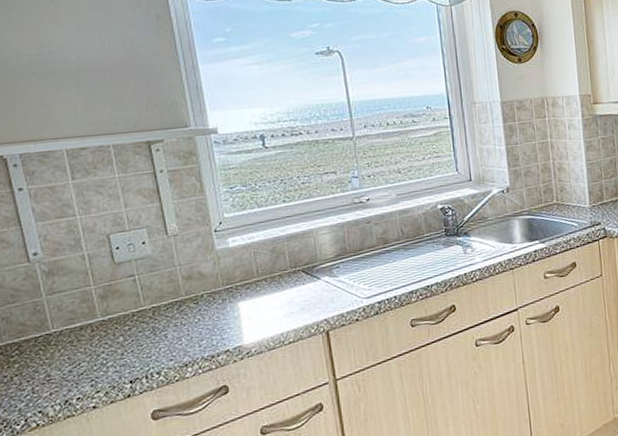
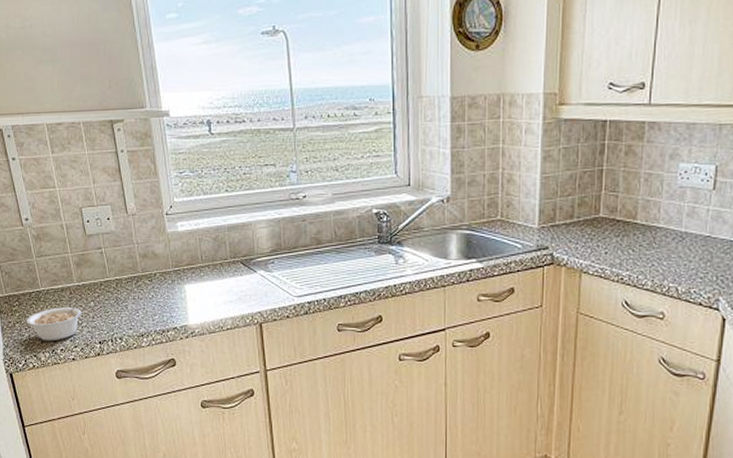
legume: none [29,336,109,392] -> present [26,300,83,341]

